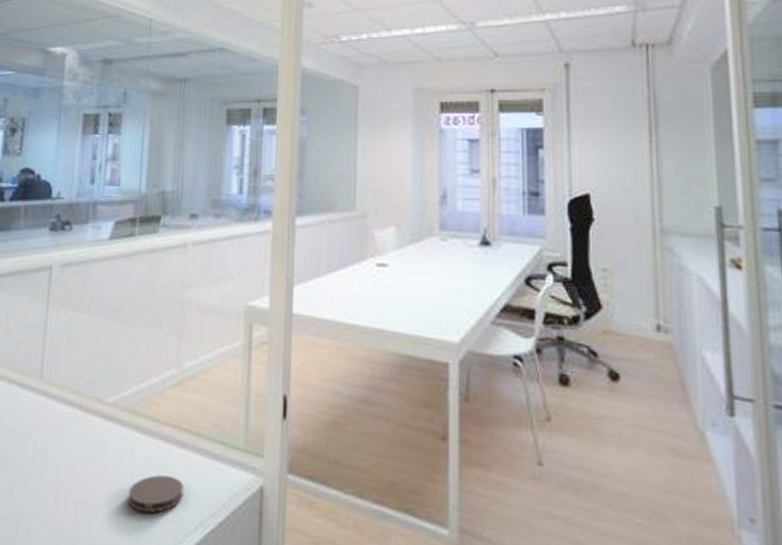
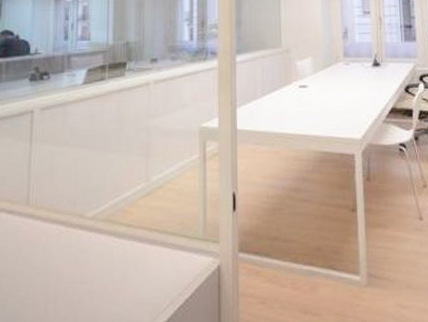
coaster: present [128,475,184,513] -> none [109,269,156,301]

